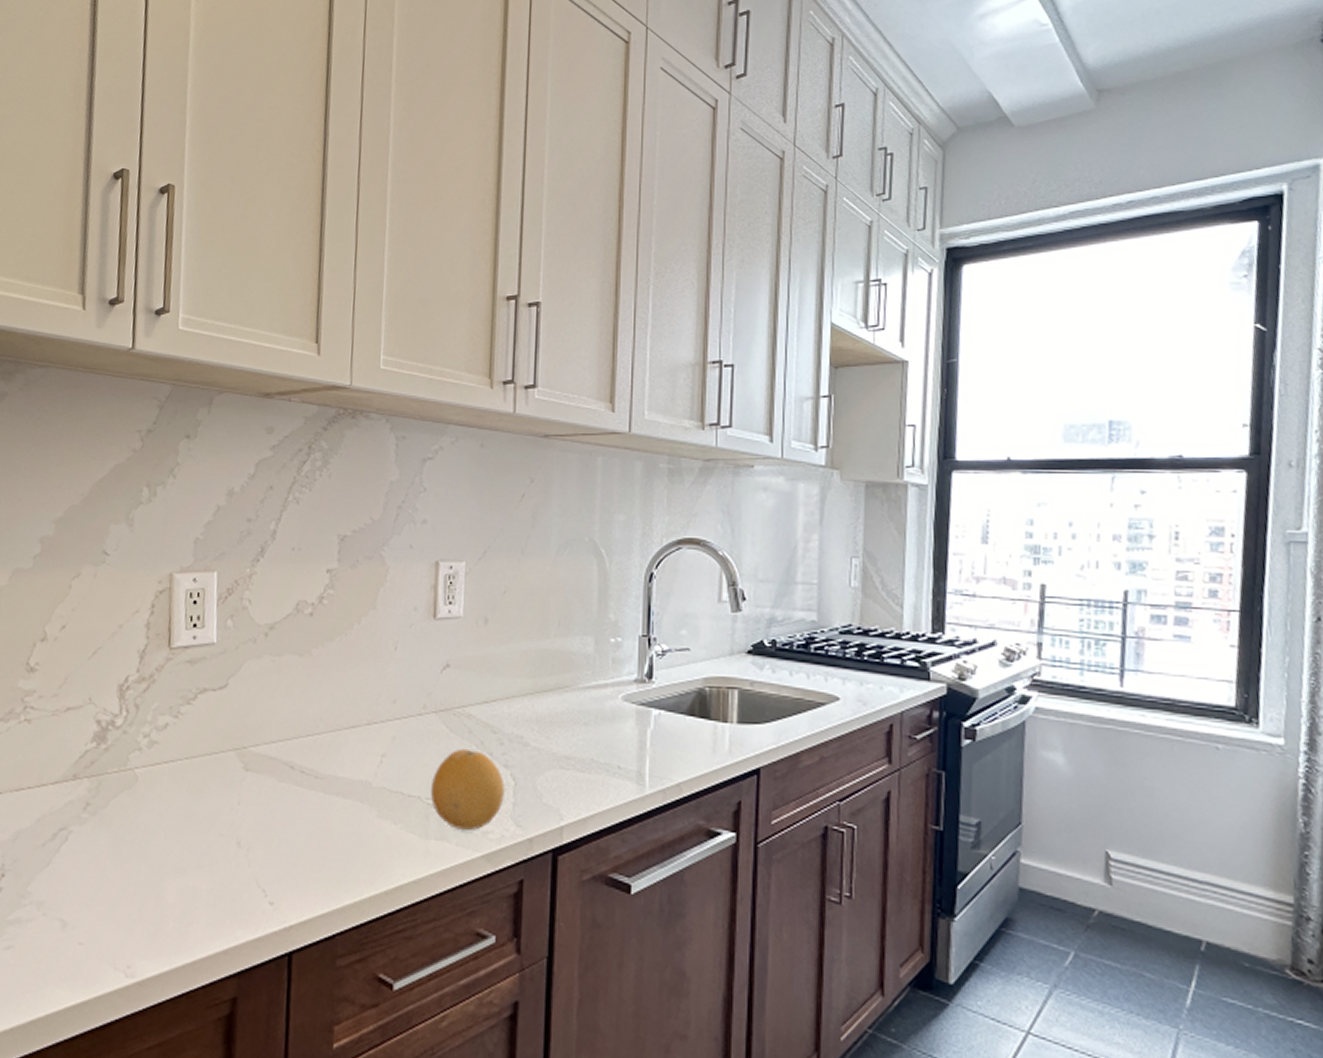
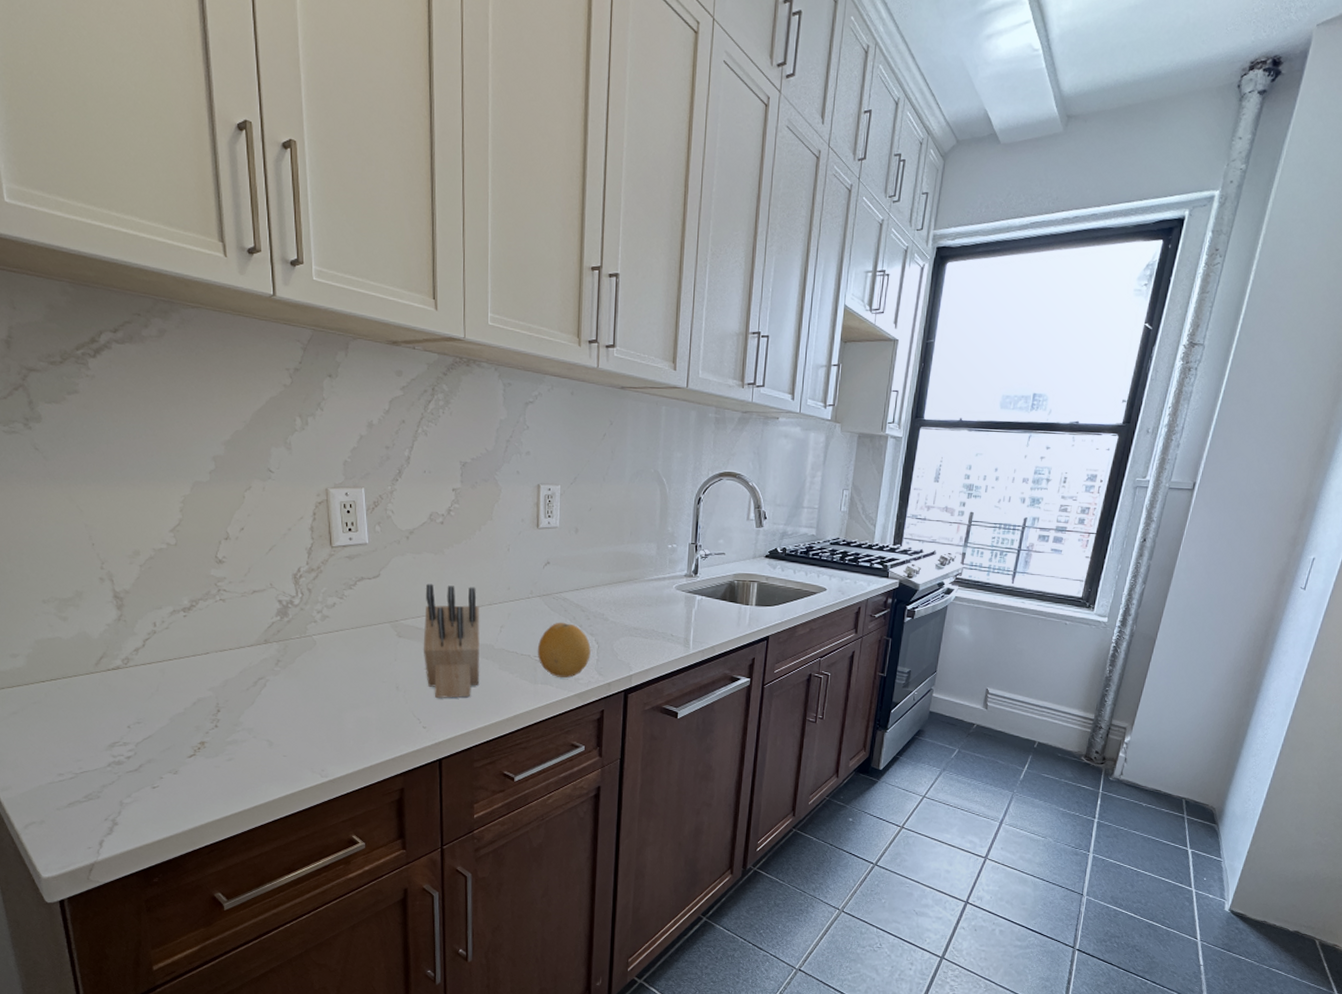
knife block: none [276,696,356,860] -> present [423,583,480,698]

